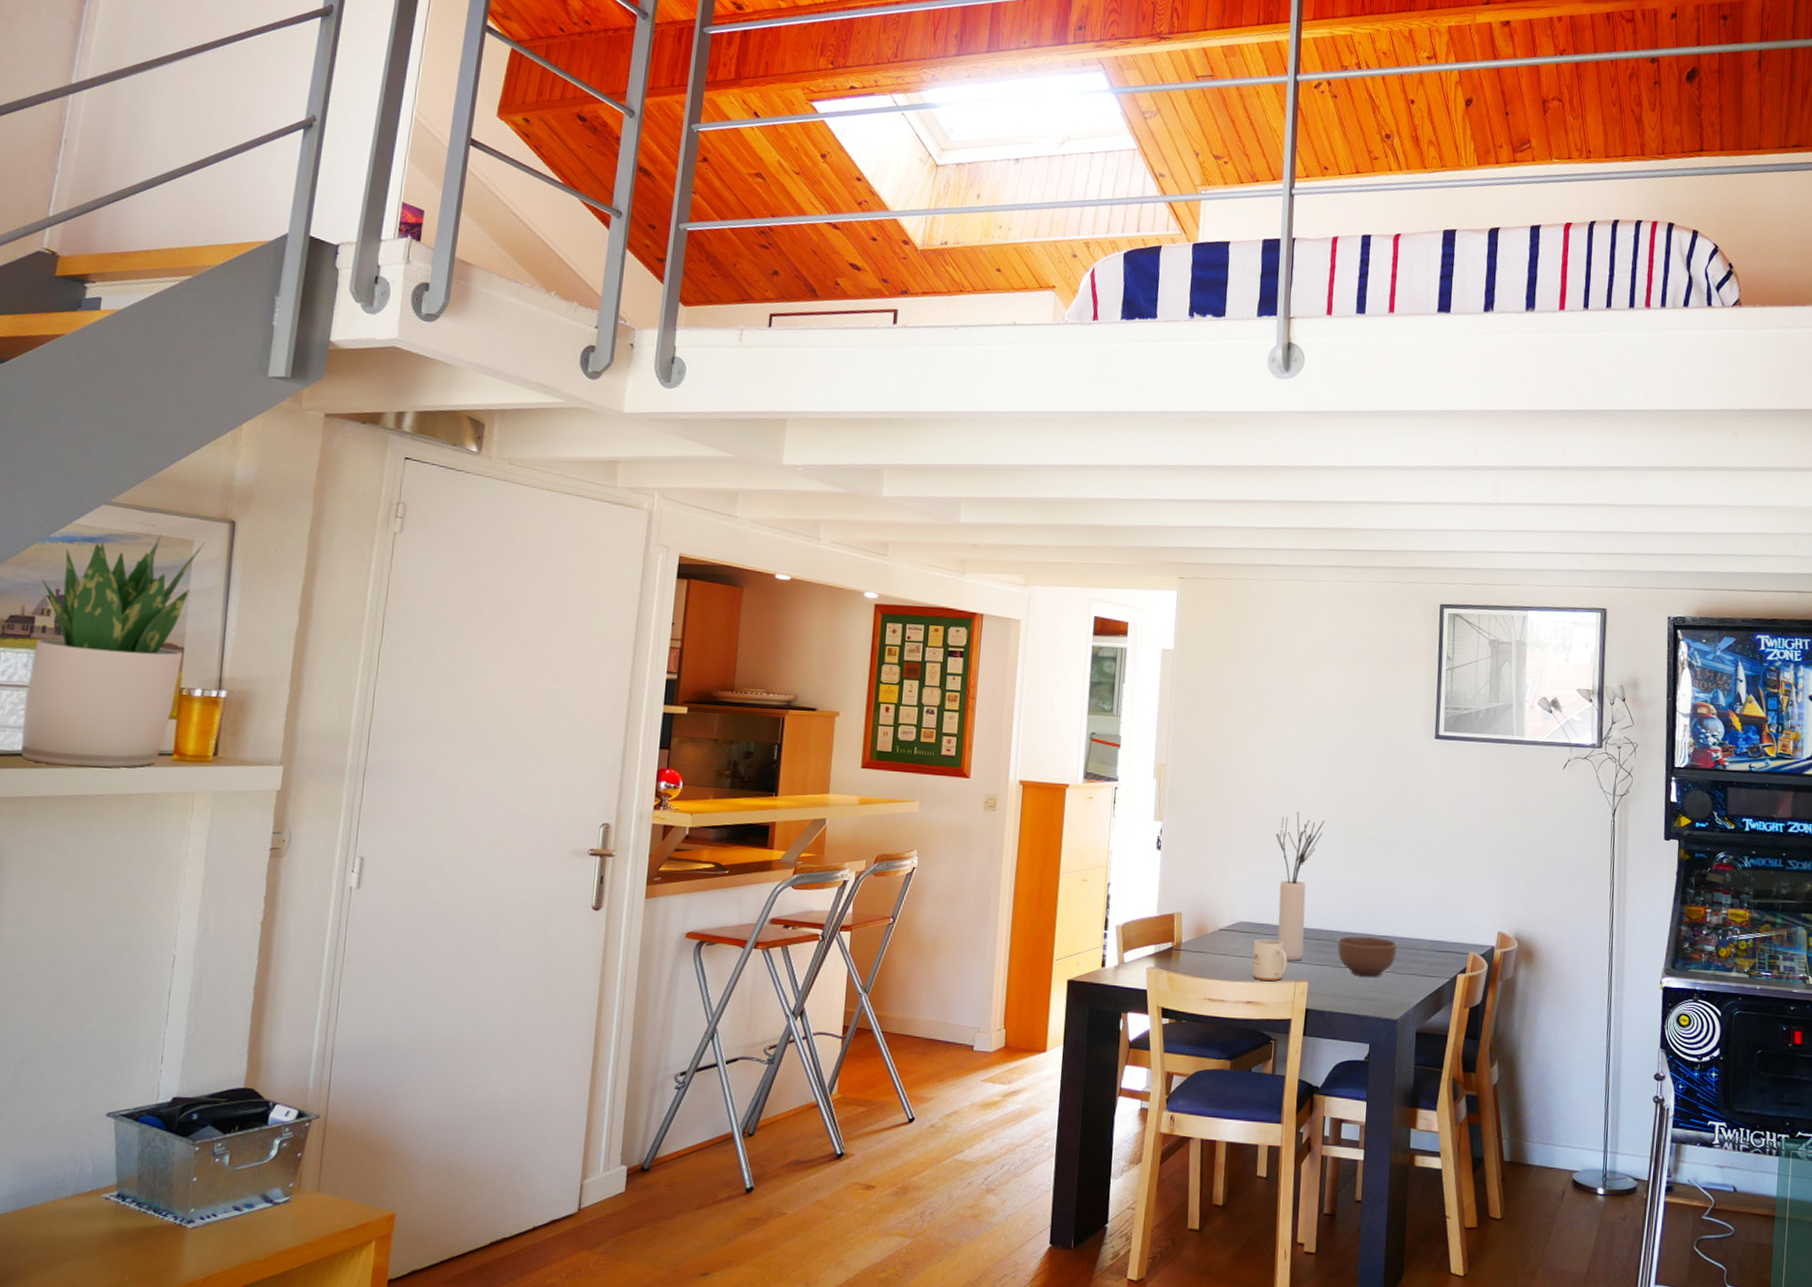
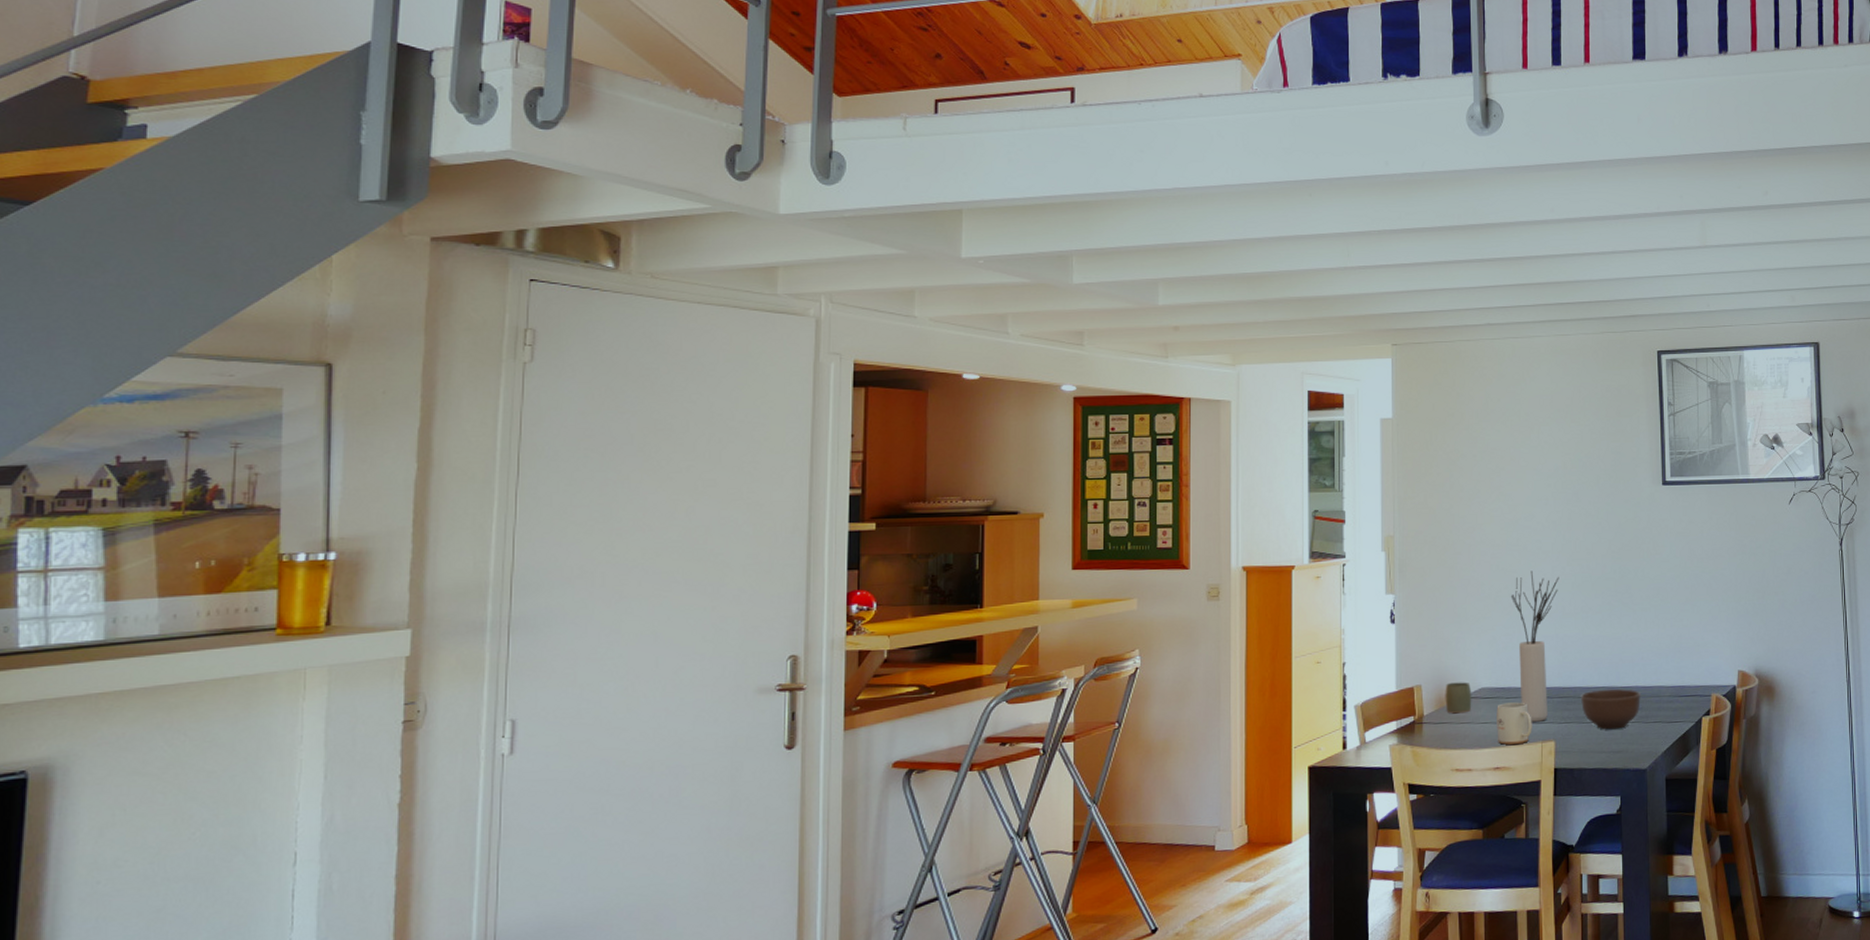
planter: present [21,534,204,768] -> none [86,384,296,655]
mug: none [1203,913,1231,945] -> present [1445,682,1472,714]

